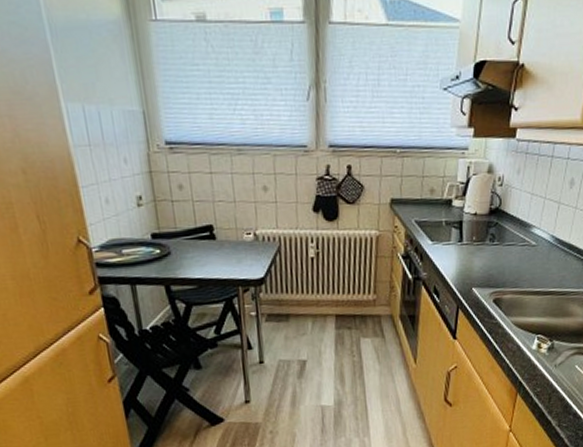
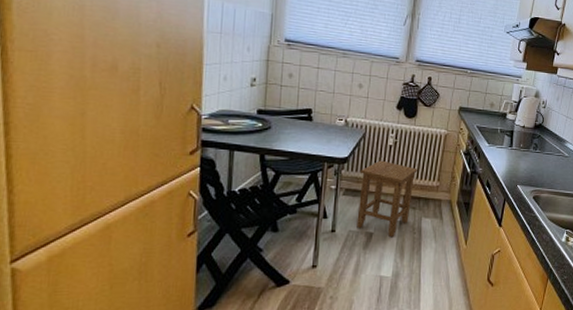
stool: none [281,276,348,364] -> present [357,160,418,238]

